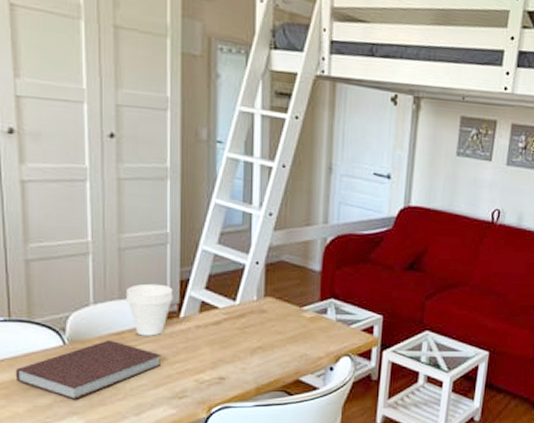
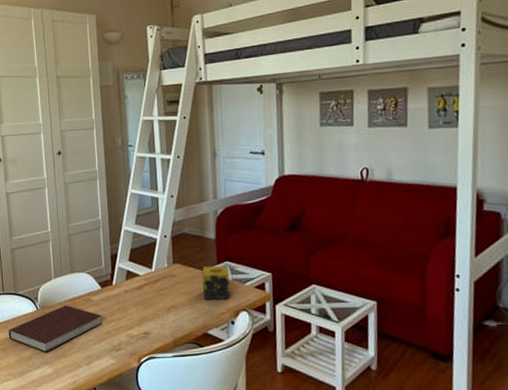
cup: present [127,283,174,336] -> none [75,259,107,301]
candle: none [298,302,333,342] -> present [202,265,230,299]

